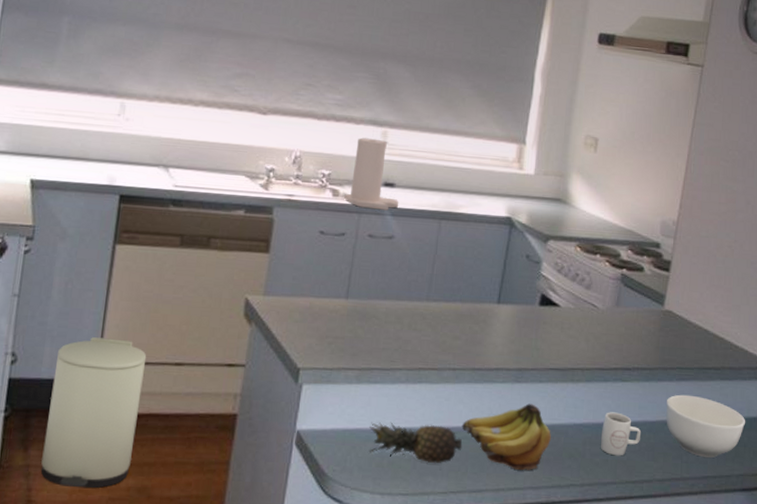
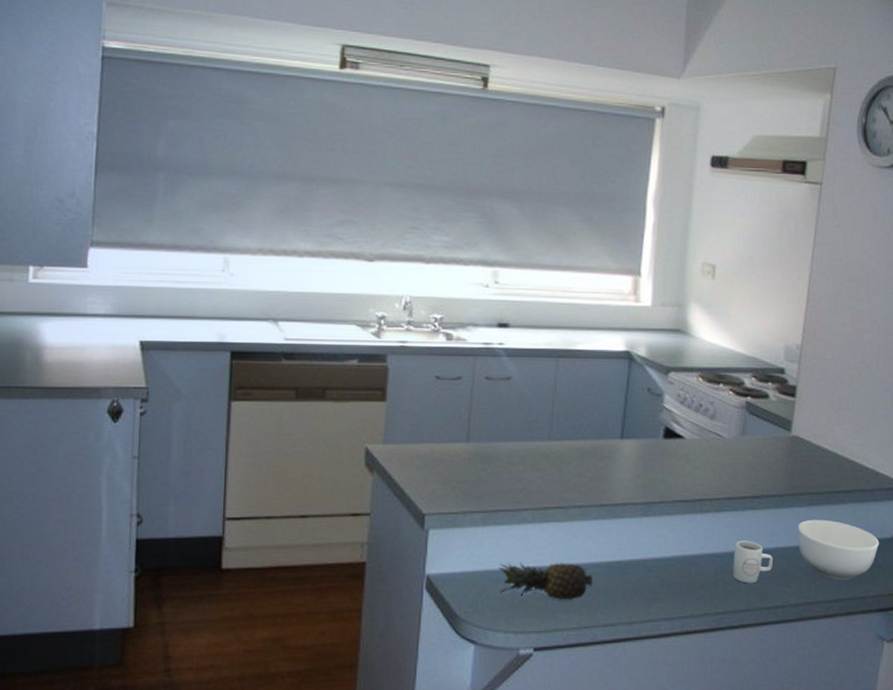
pedal bin: present [41,337,147,488] -> none [176,495,271,641]
paper towel: present [343,137,399,210] -> none [457,279,515,351]
fruit: present [461,403,551,471] -> none [591,536,682,603]

